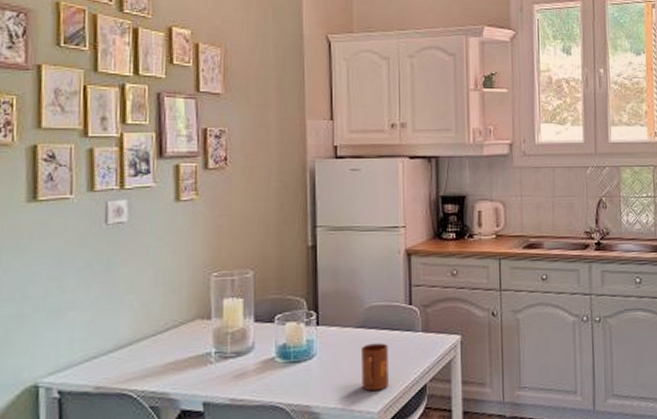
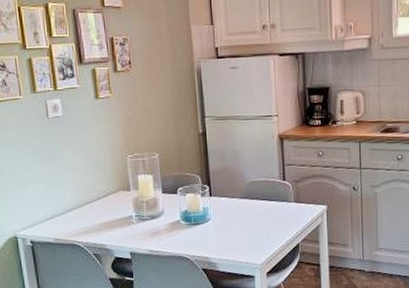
mug: present [362,342,390,392] -> none [246,210,270,248]

